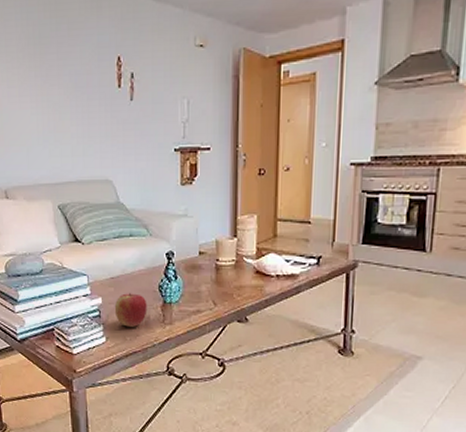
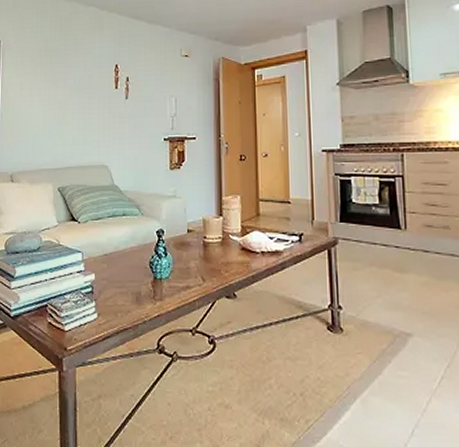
apple: present [114,293,147,327] -> none [106,269,139,303]

